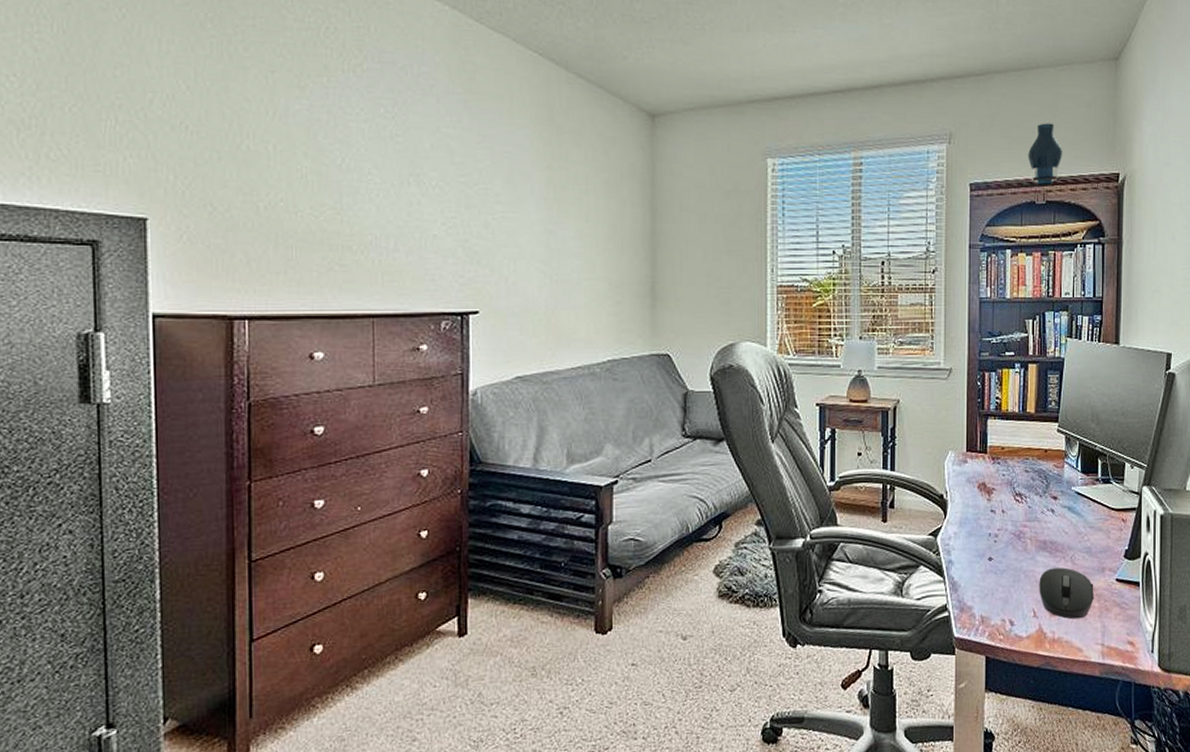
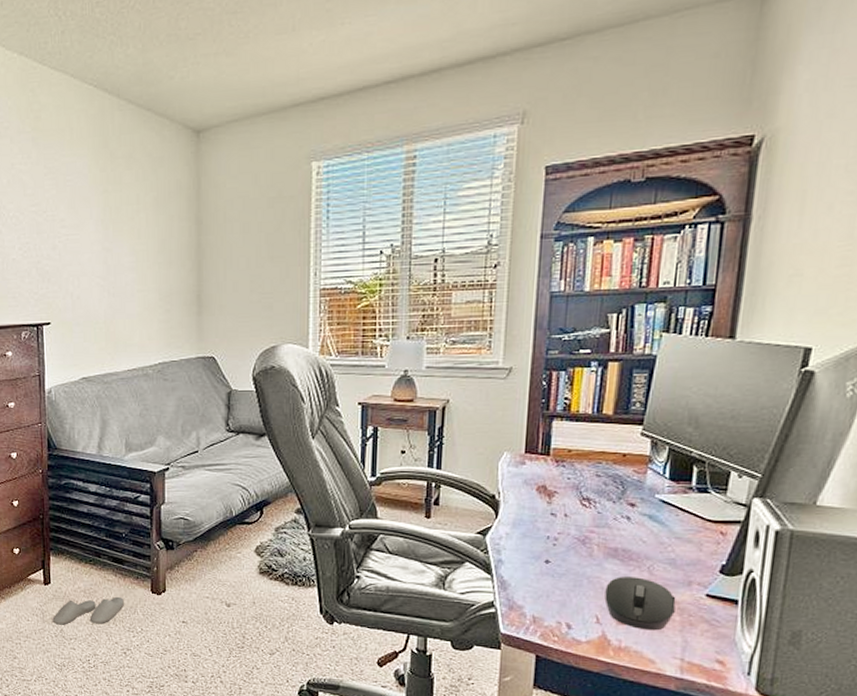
slippers: none [468,641,561,688] -> present [52,596,124,625]
vase: present [1028,123,1063,187] -> none [624,84,674,162]

